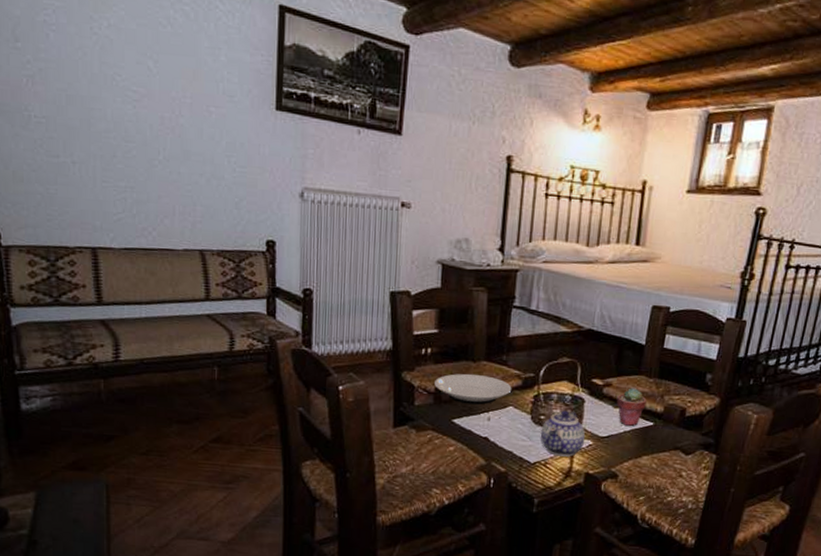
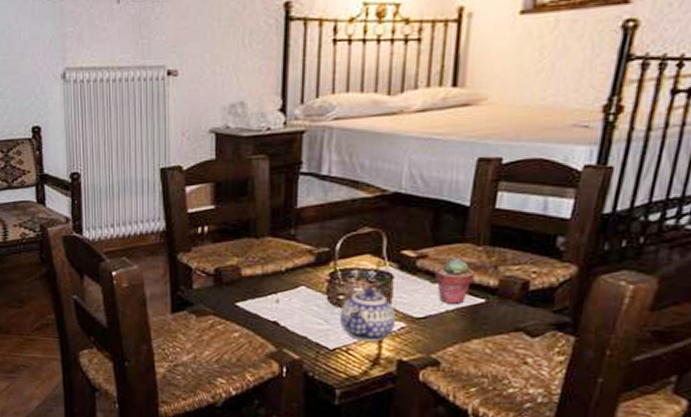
plate: present [434,373,512,405] -> none [214,251,303,286]

